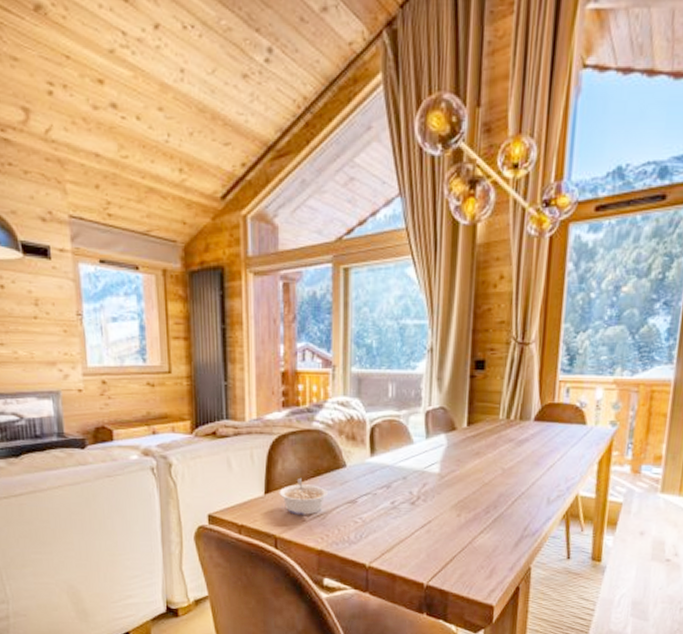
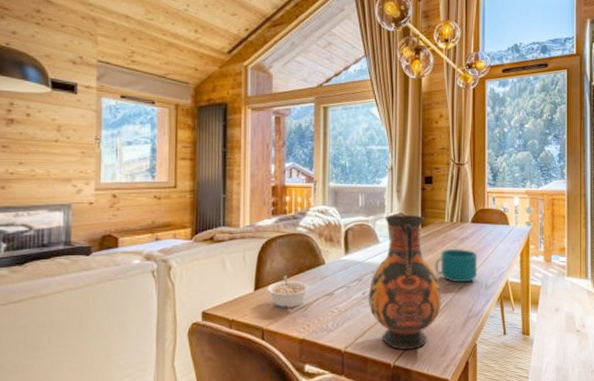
vase: none [398,409,489,570] -> present [368,215,441,350]
cup: none [481,452,540,495] -> present [434,248,478,283]

